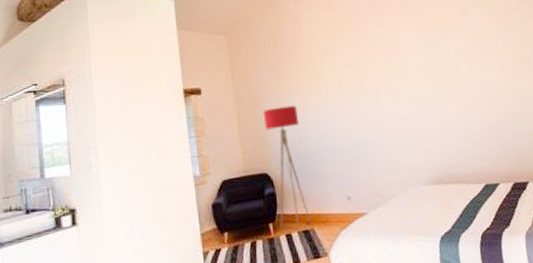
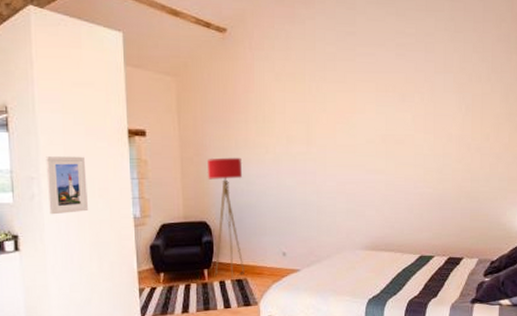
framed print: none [103,120,147,184] -> present [46,156,88,215]

